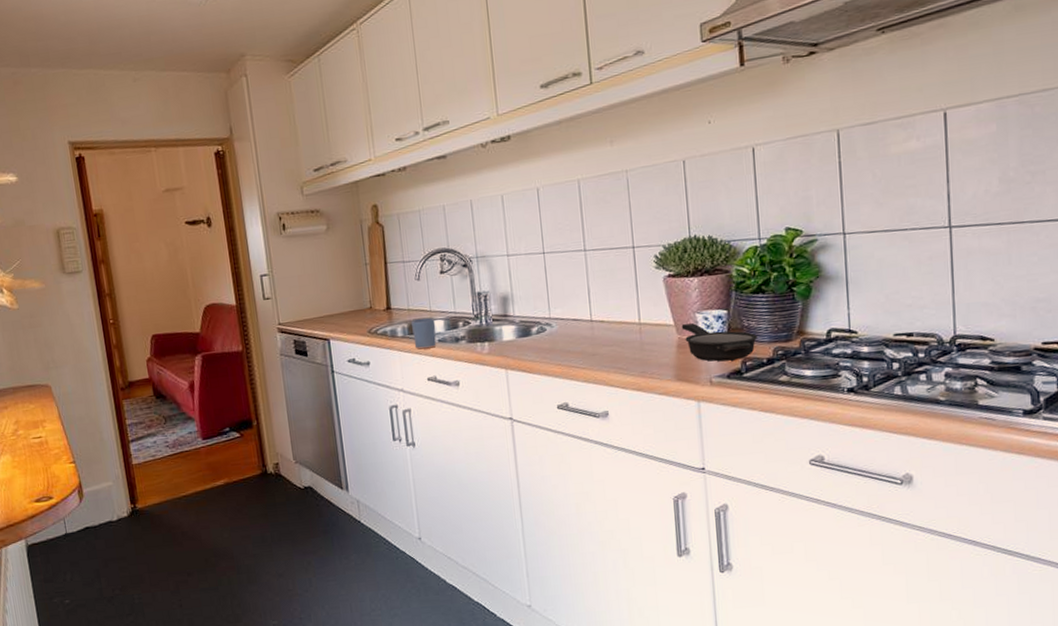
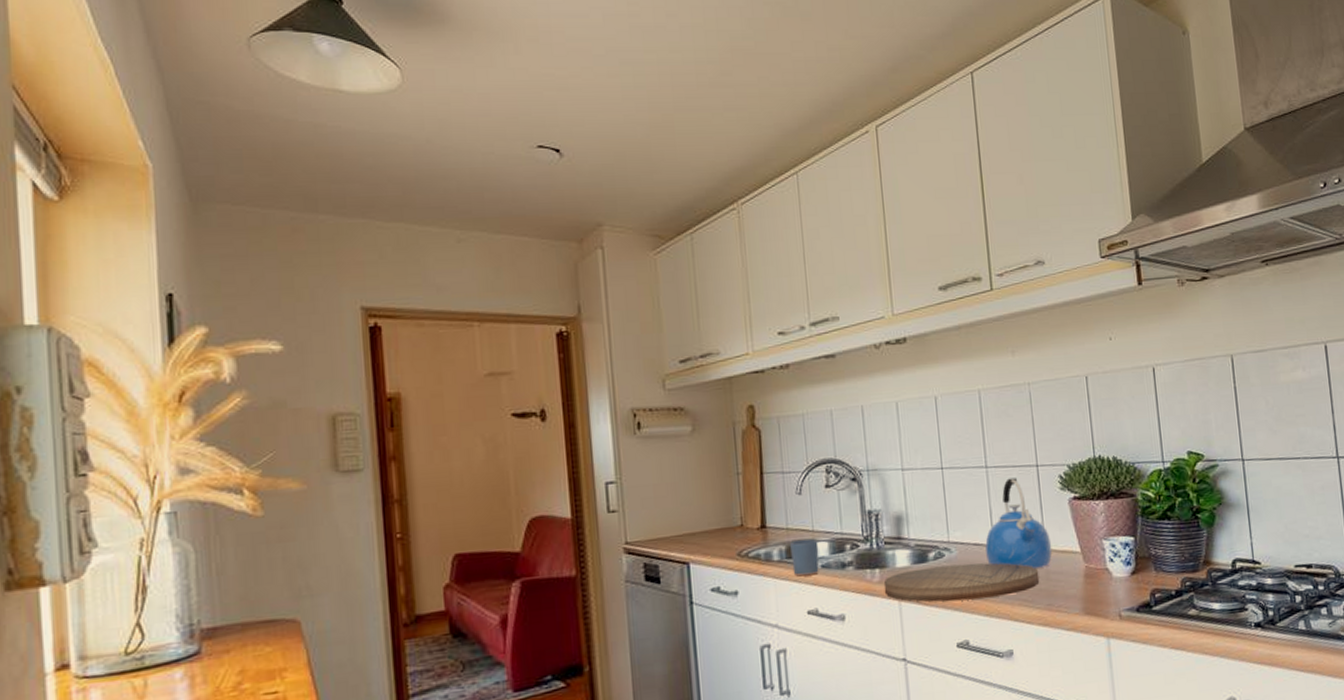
cutting board: none [492,335,634,370] -> present [883,562,1040,602]
kettle: none [583,259,647,340] -> present [985,478,1053,568]
frying pan: present [681,323,758,362] -> none [1088,550,1166,594]

